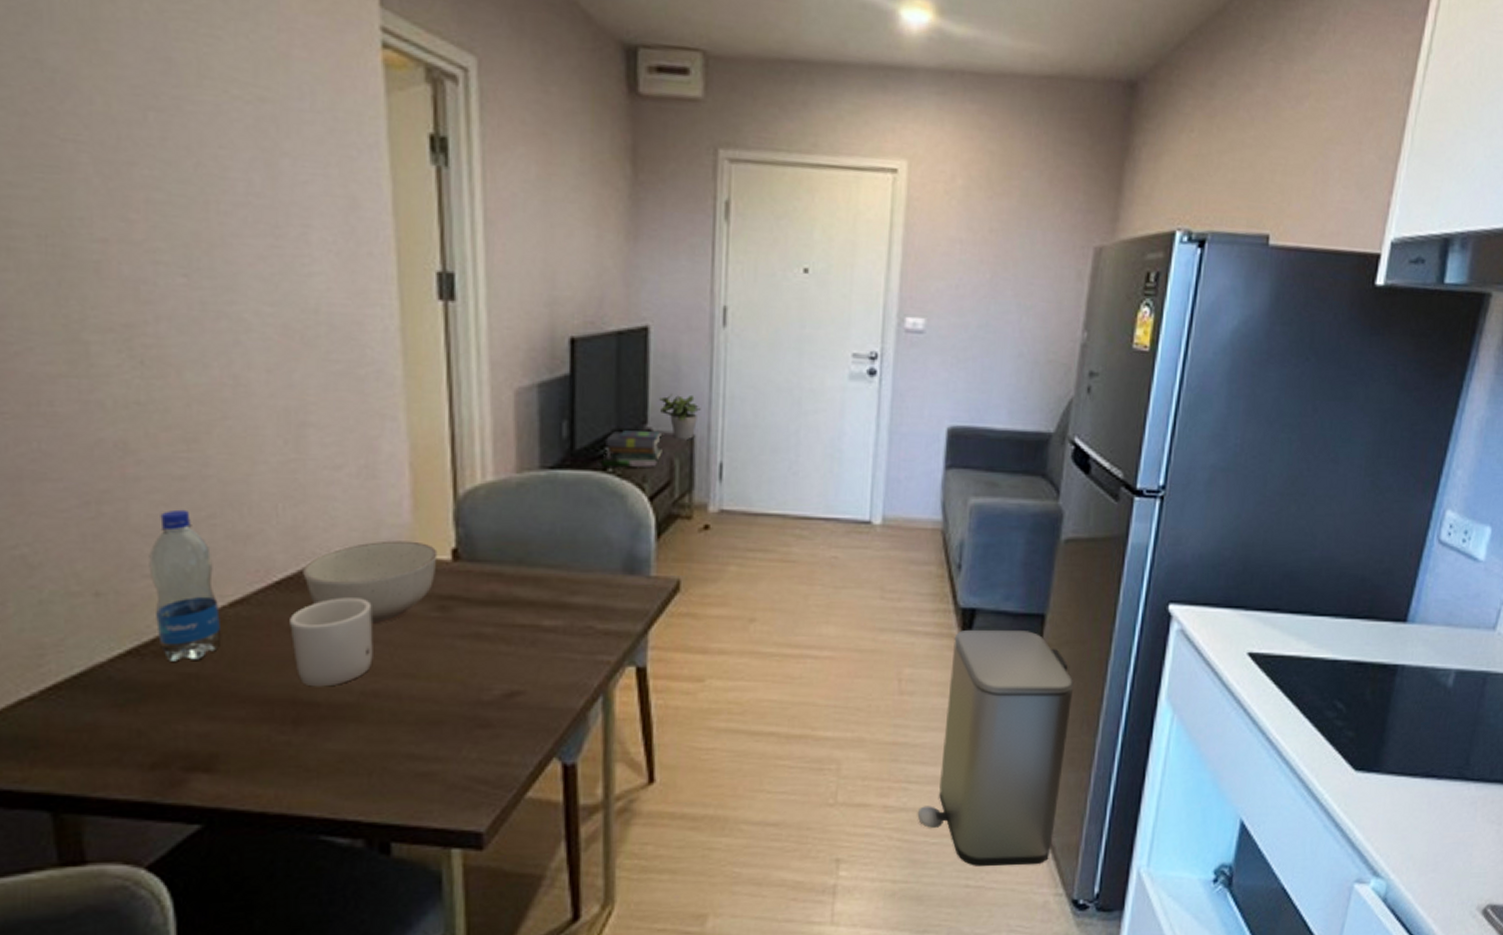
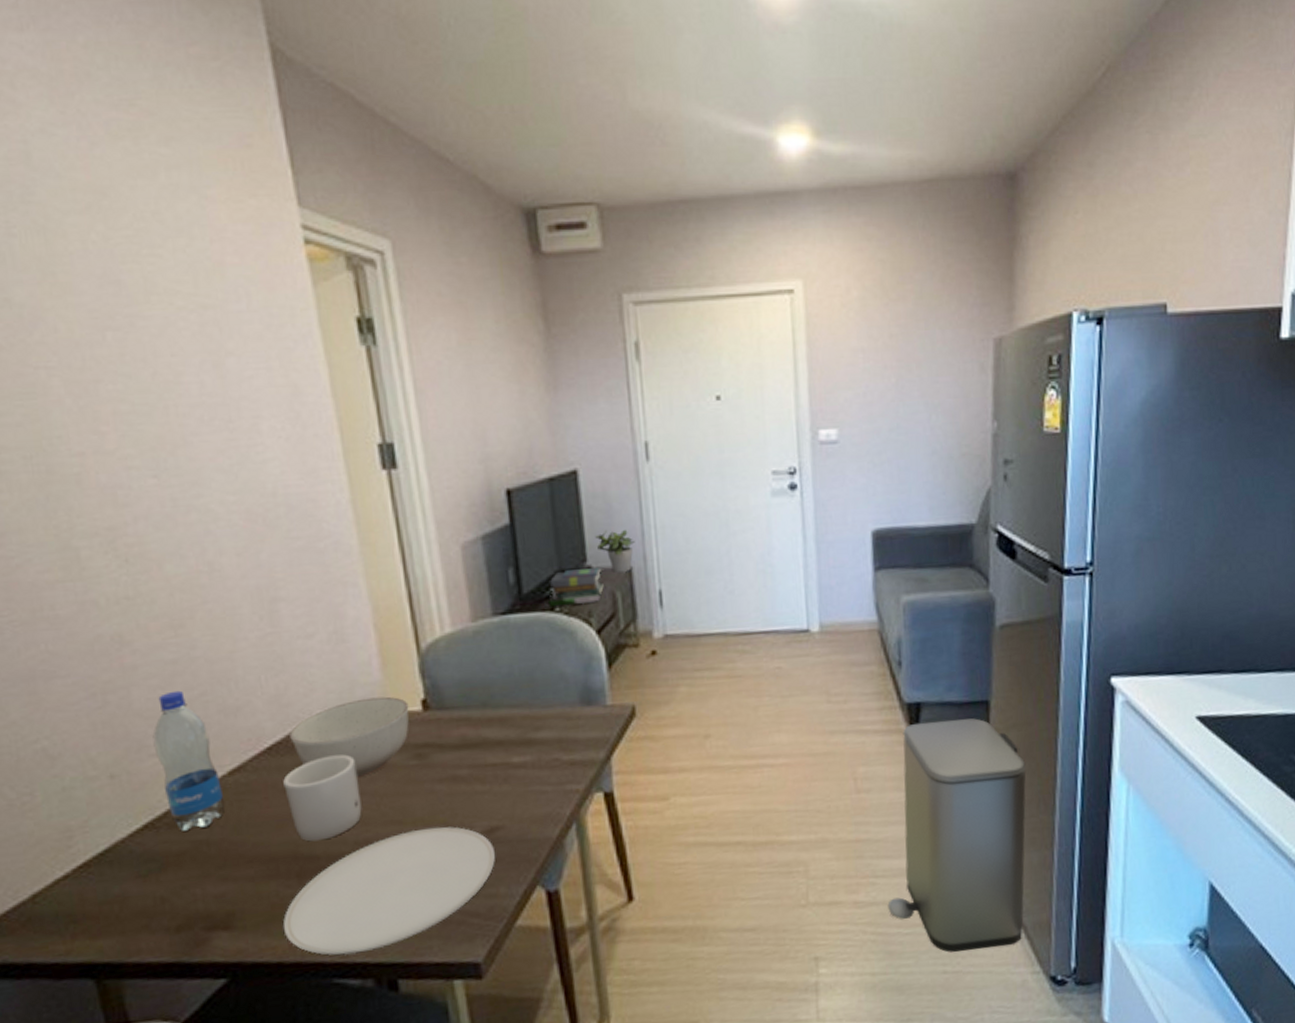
plate: none [270,685,512,813] -> present [282,826,495,956]

